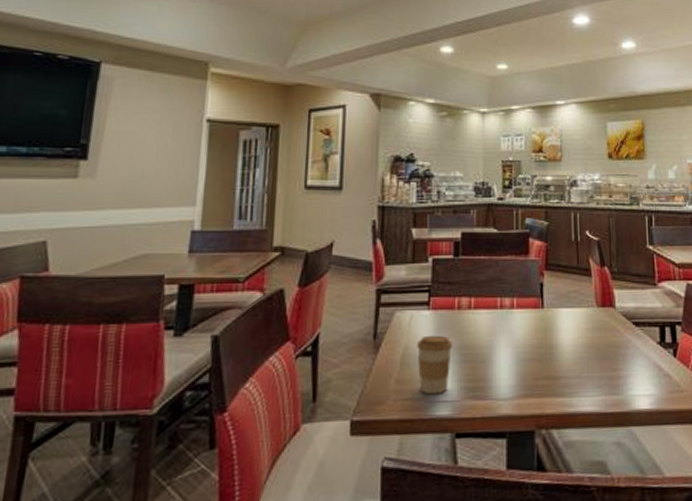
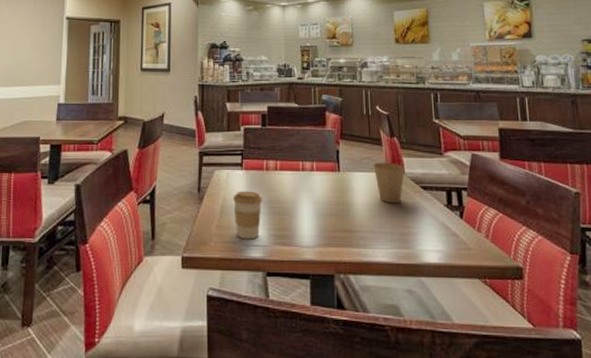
paper cup: none [581,295,616,344] -> present [373,162,405,204]

